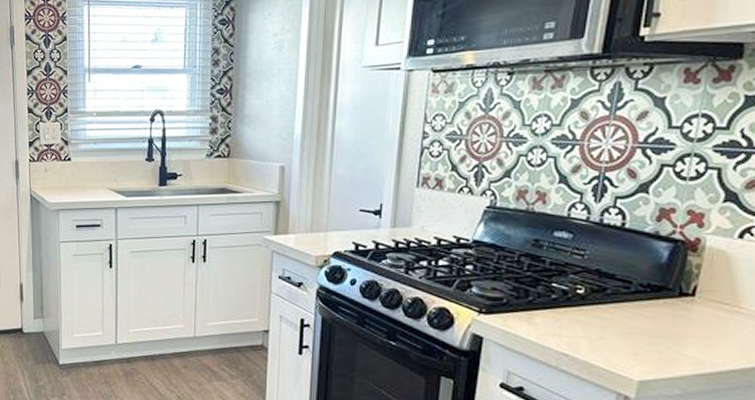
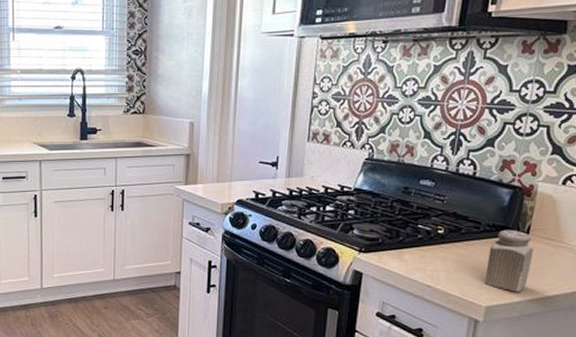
salt shaker: none [637,290,701,365] -> present [485,229,534,292]

